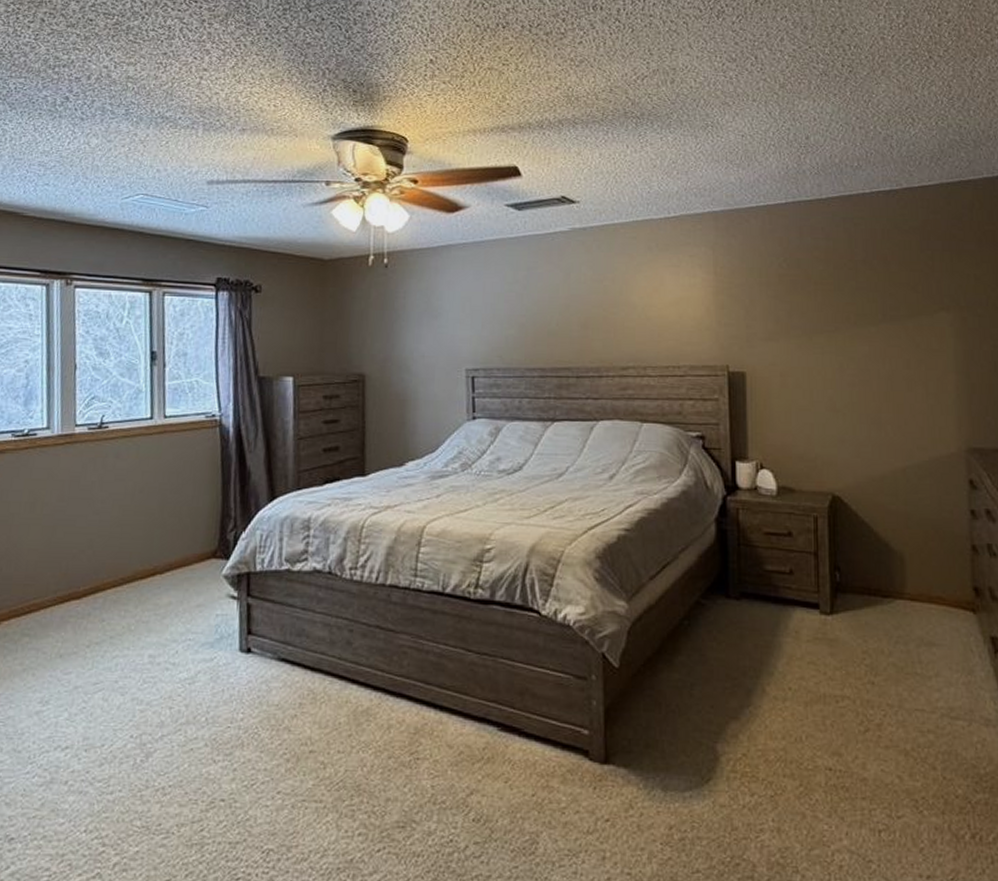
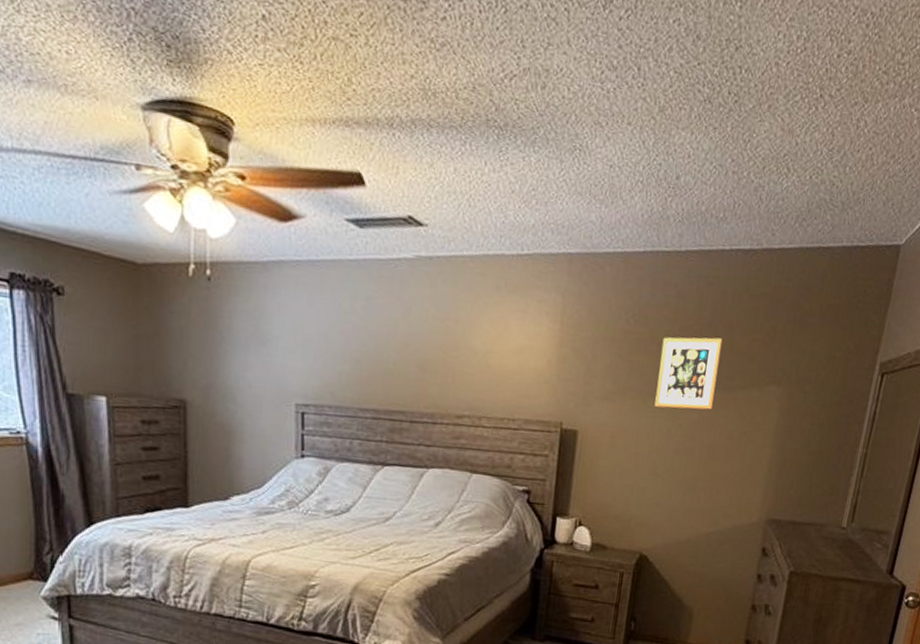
picture frame: none [818,272,882,343] -> present [654,337,723,410]

